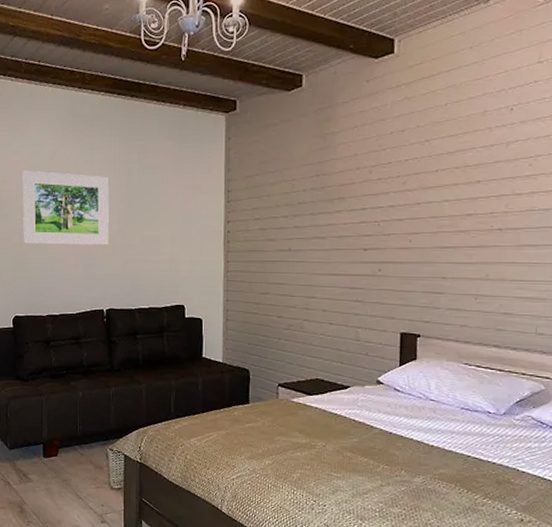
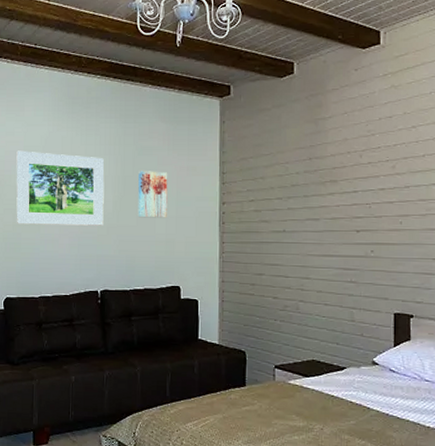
wall art: none [142,189,173,237] -> present [138,171,168,218]

